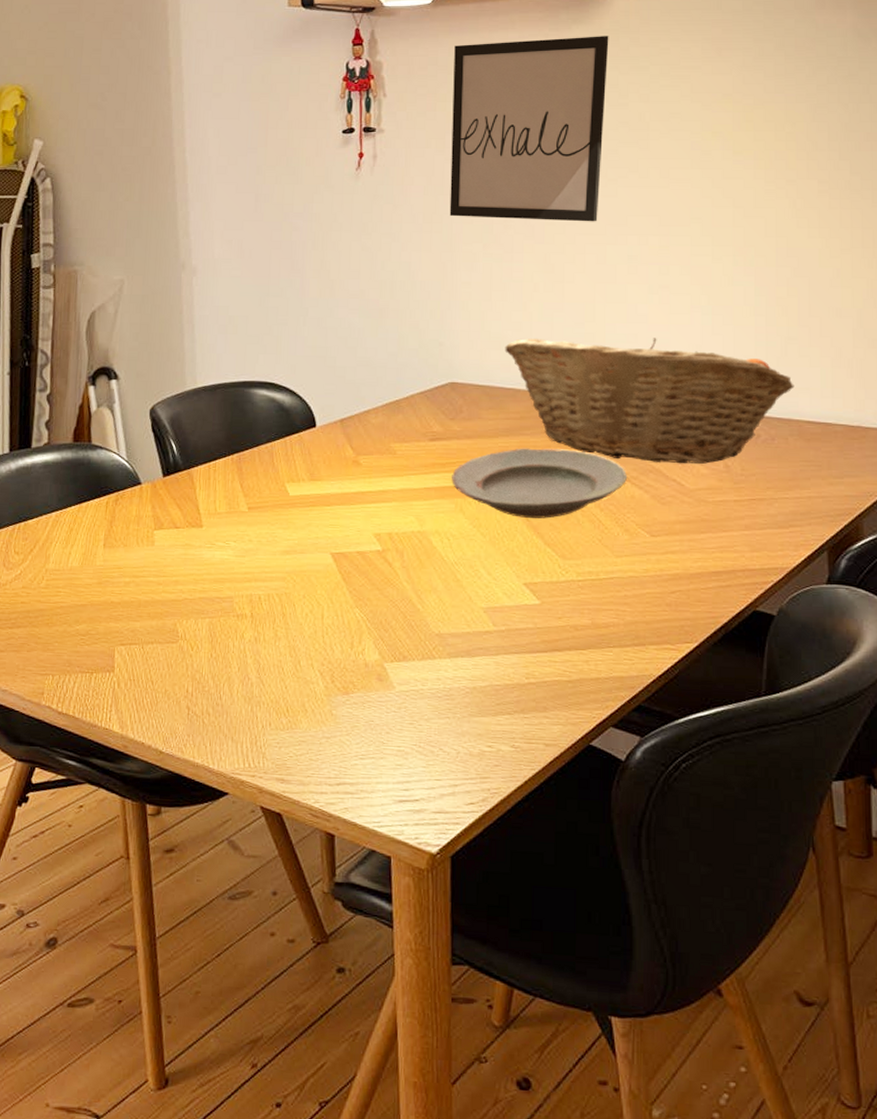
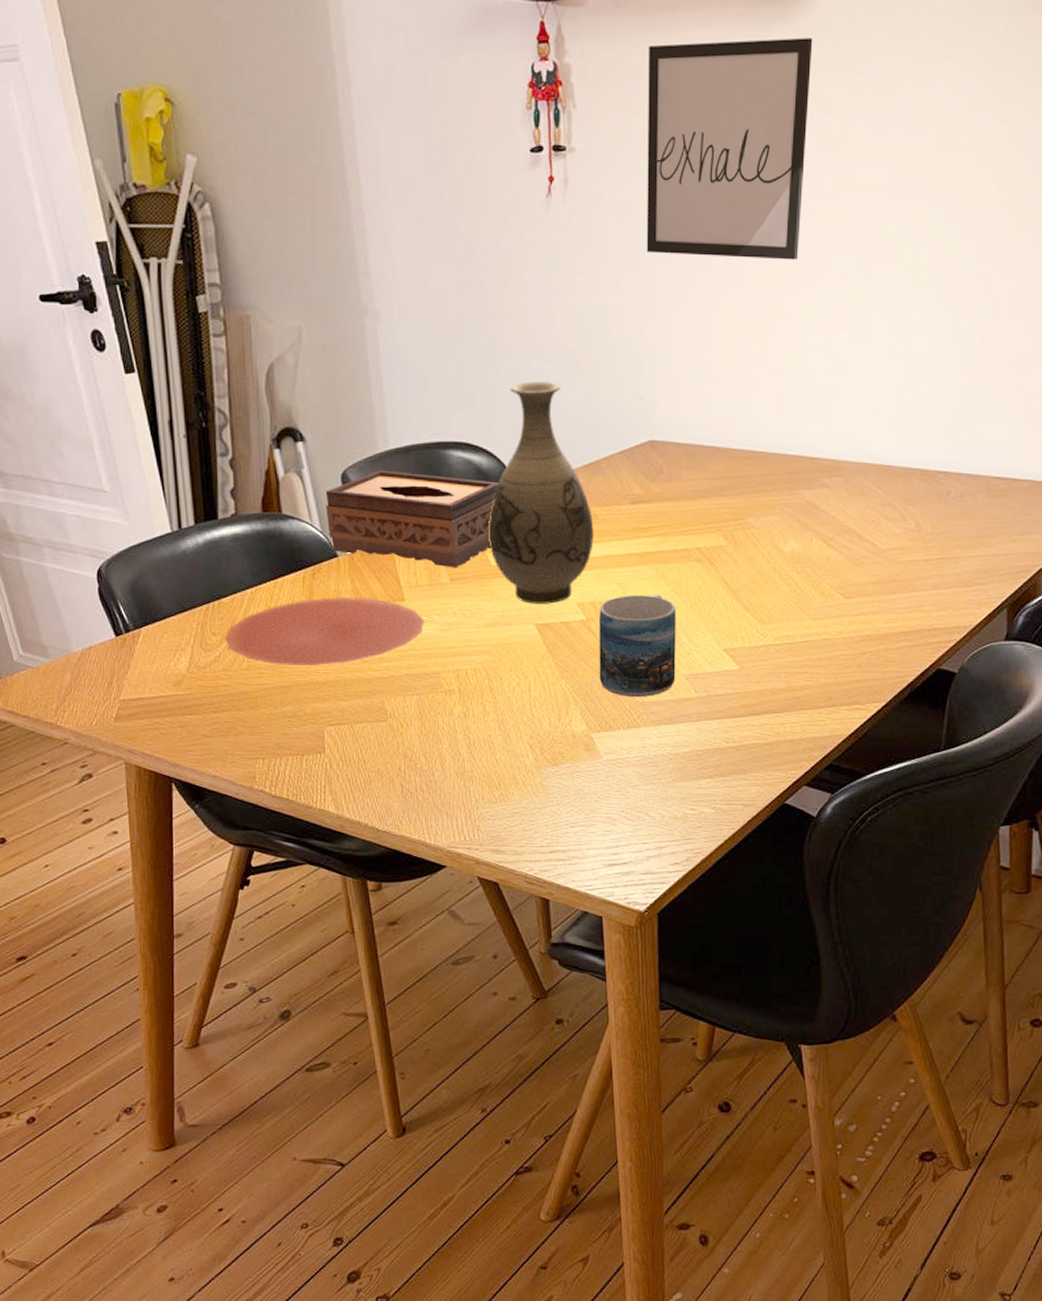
plate: none [27,522,221,587] -> present [224,597,424,667]
tissue box: none [133,406,301,498] -> present [325,470,499,568]
vase: none [288,328,393,534] -> present [489,381,594,604]
mug: none [394,526,475,629] -> present [599,593,676,698]
plate: present [451,448,628,519] -> none [653,510,824,583]
fruit basket: present [505,338,794,464] -> none [704,390,985,524]

